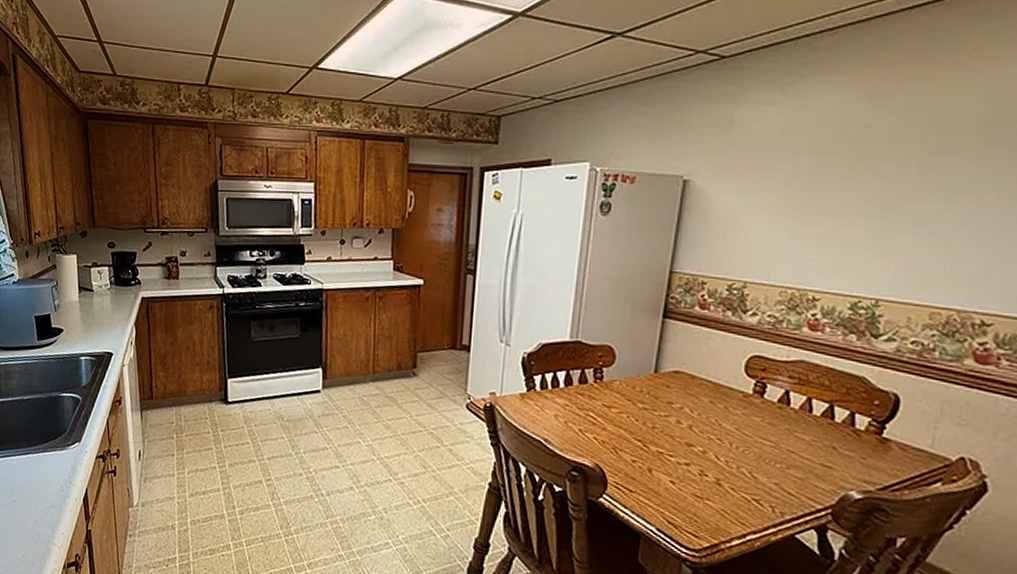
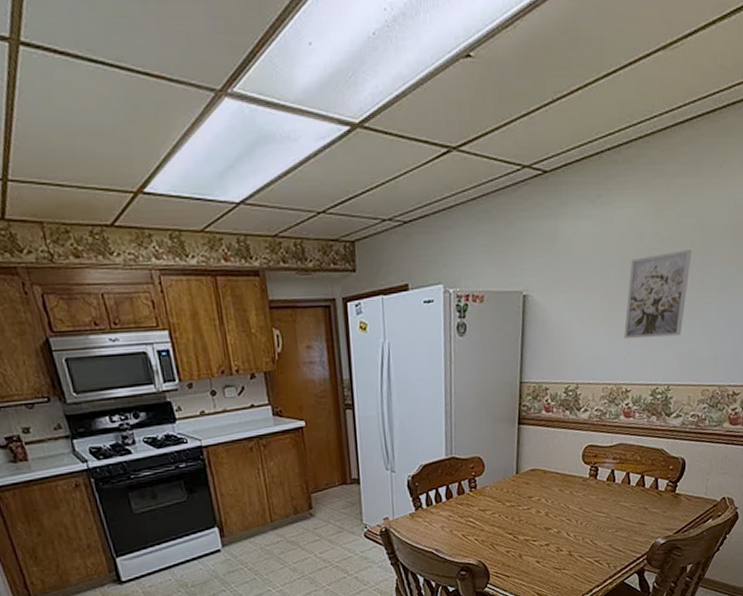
wall art: none [815,144,920,244] -> present [624,248,692,339]

